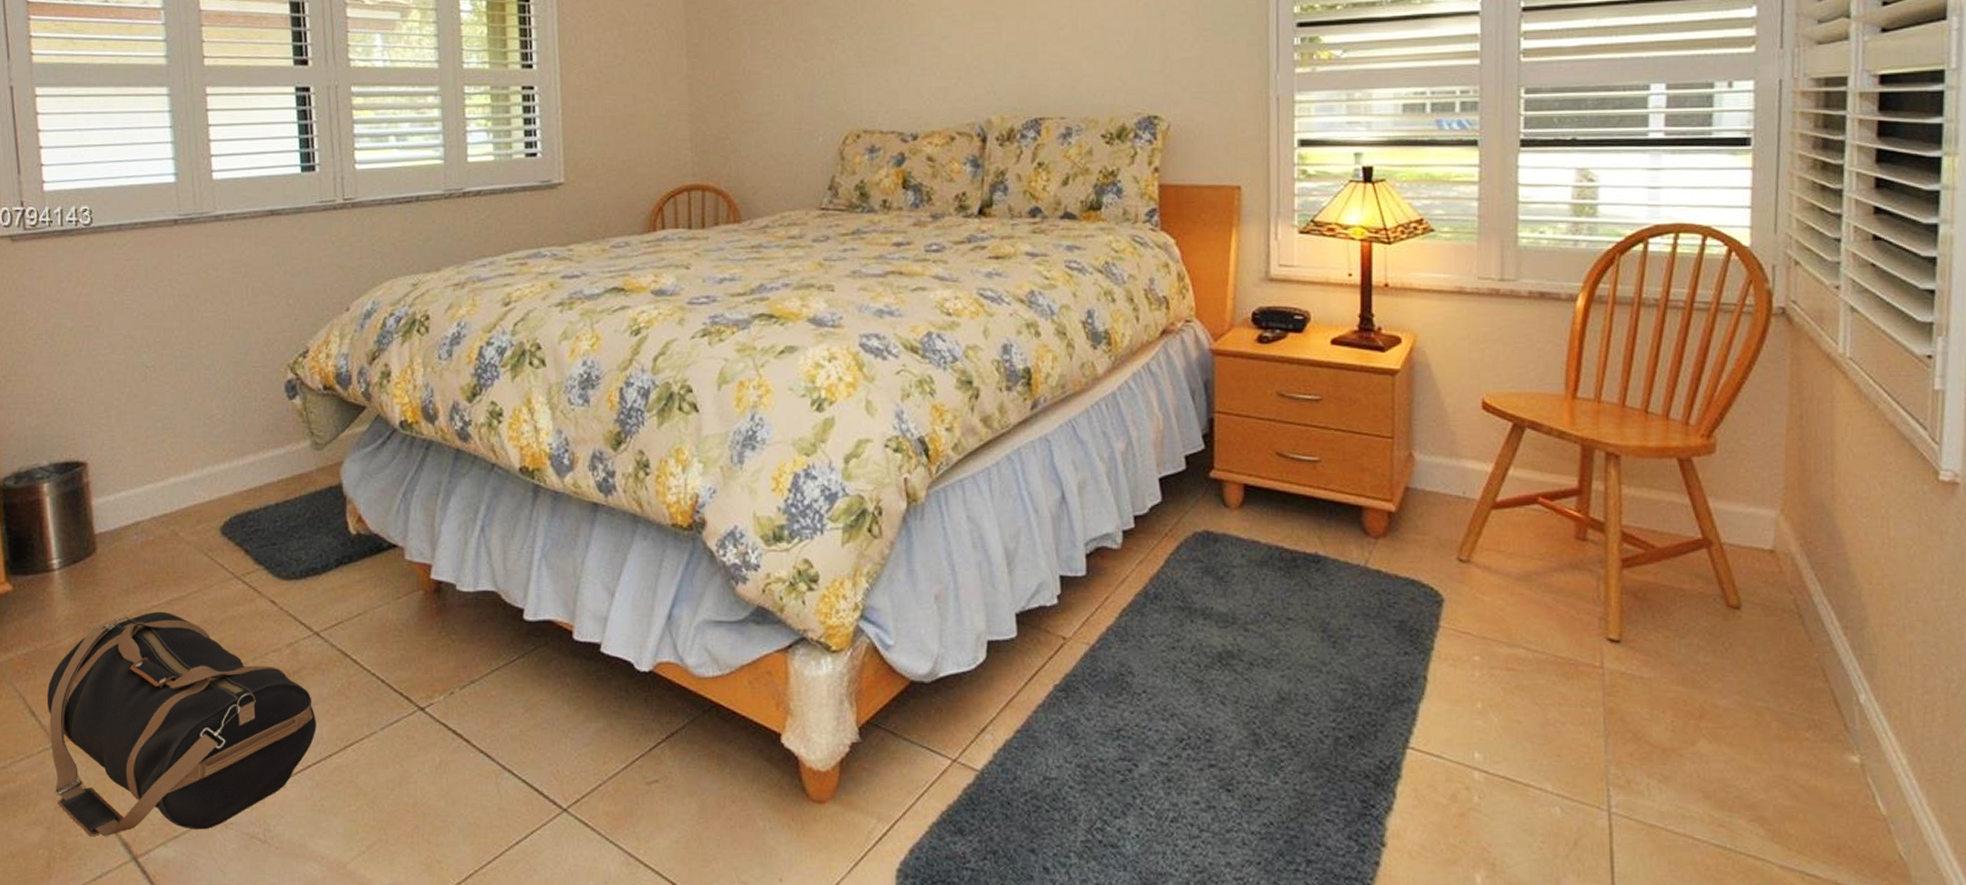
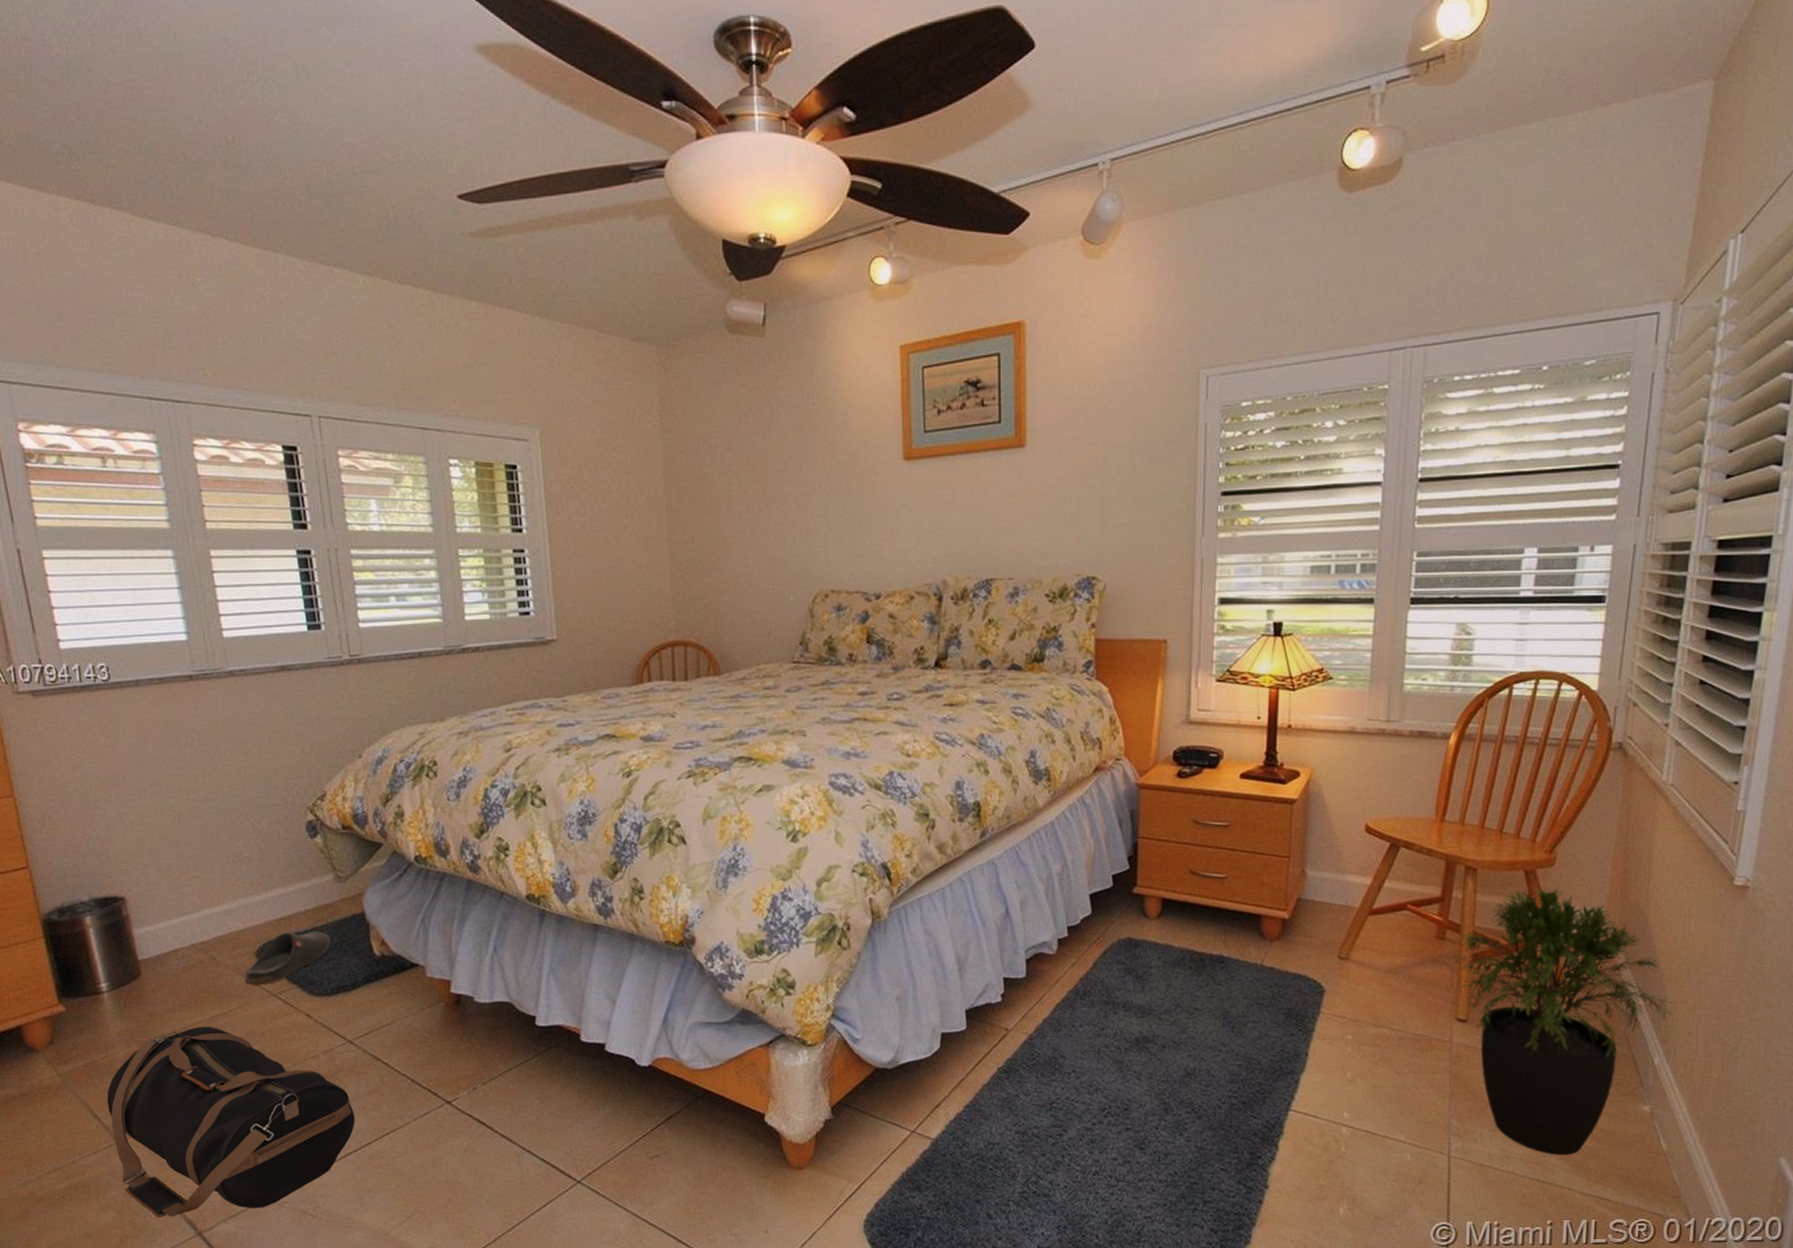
slipper: none [206,505,302,566] -> present [244,931,330,986]
potted plant: none [1600,477,1880,815] -> present [1454,885,1675,1155]

